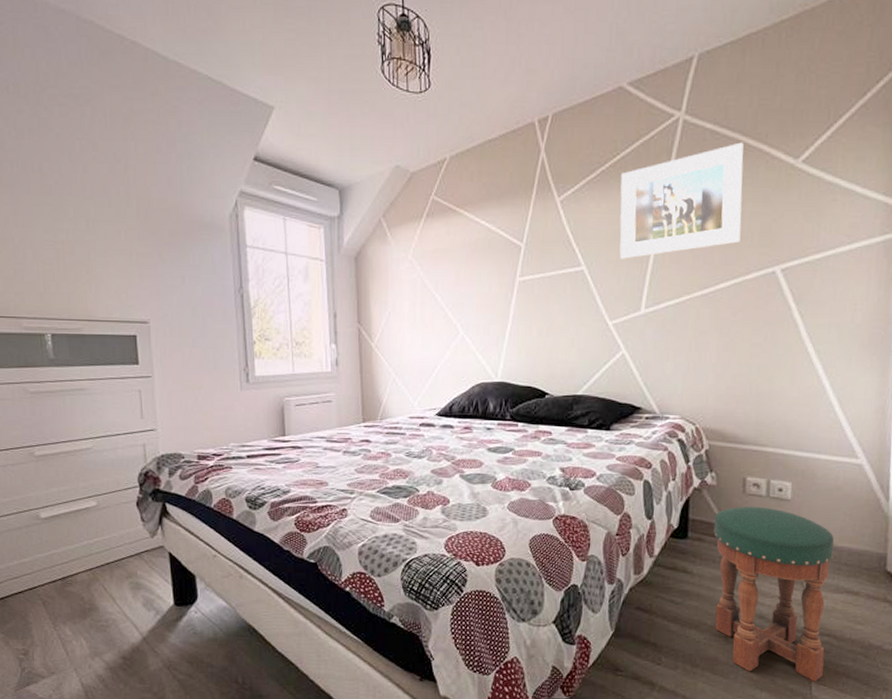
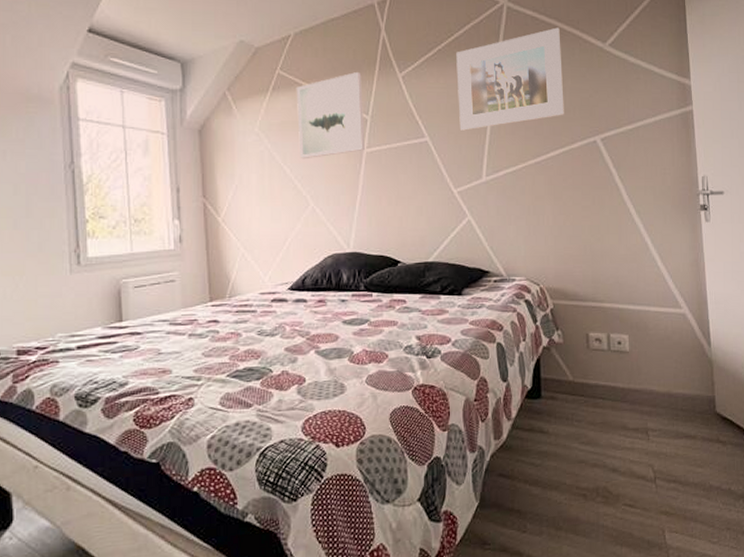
wall art: none [449,197,518,288] -> present [296,72,365,160]
stool: present [713,506,835,682] -> none [564,360,675,530]

